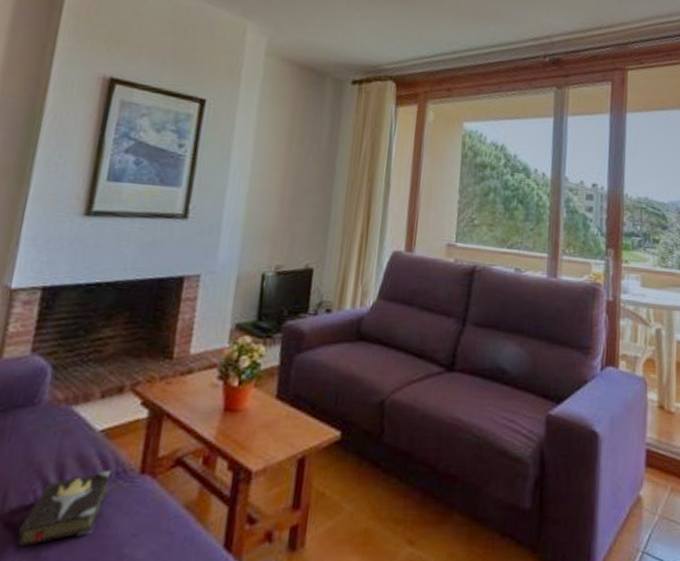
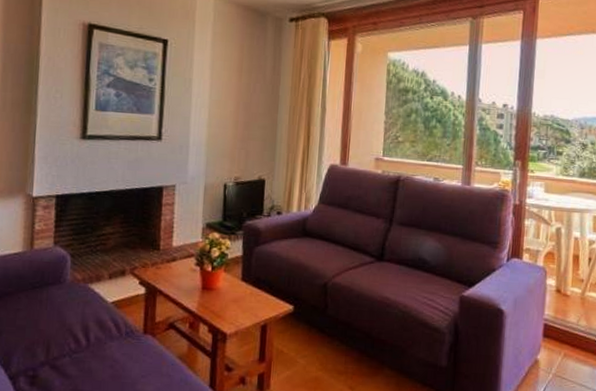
hardback book: present [16,469,112,547] -> none [60,330,123,382]

